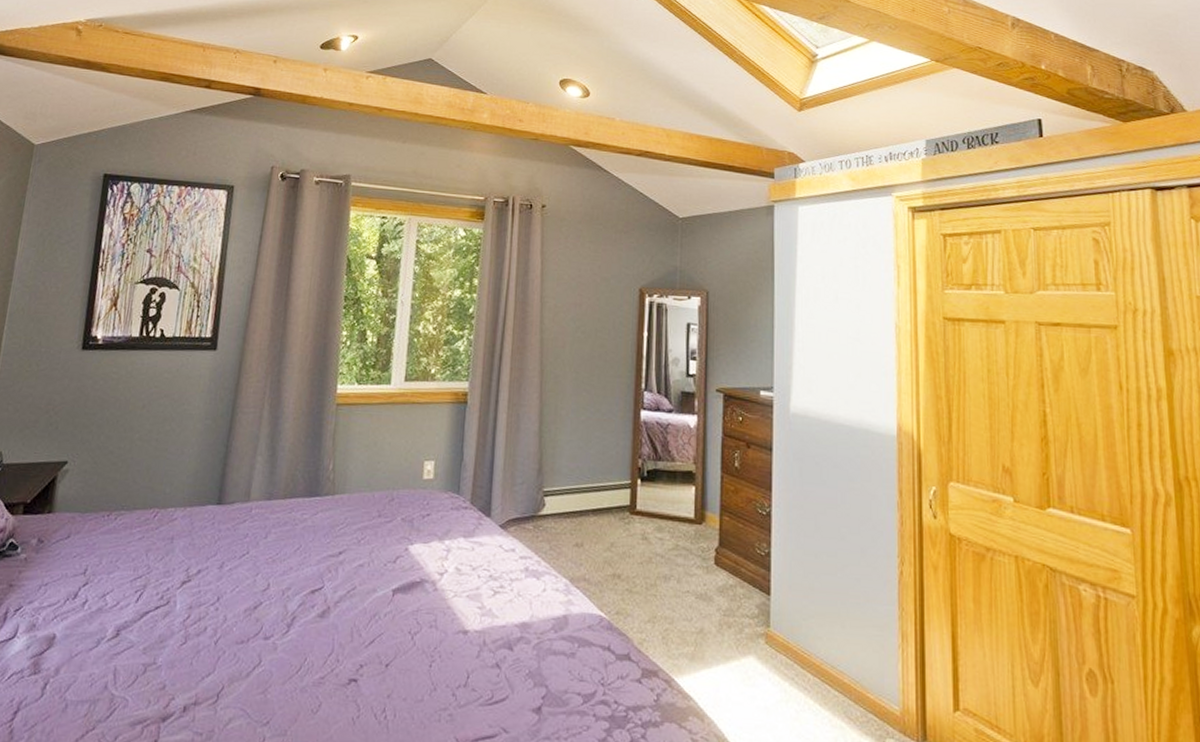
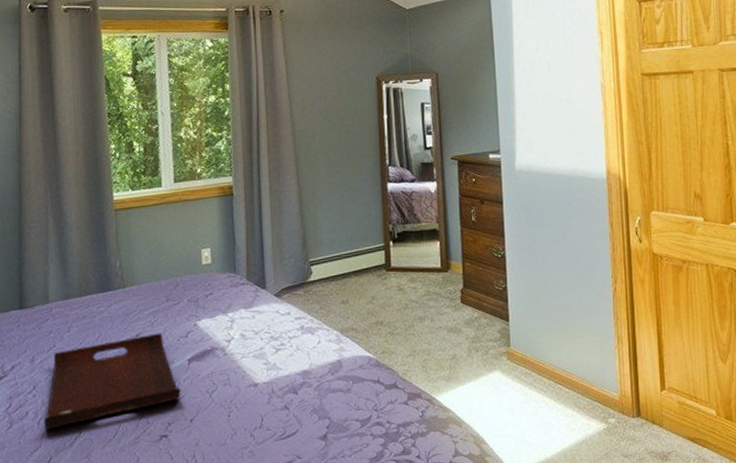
serving tray: none [221,553,380,652] -> present [44,333,181,429]

